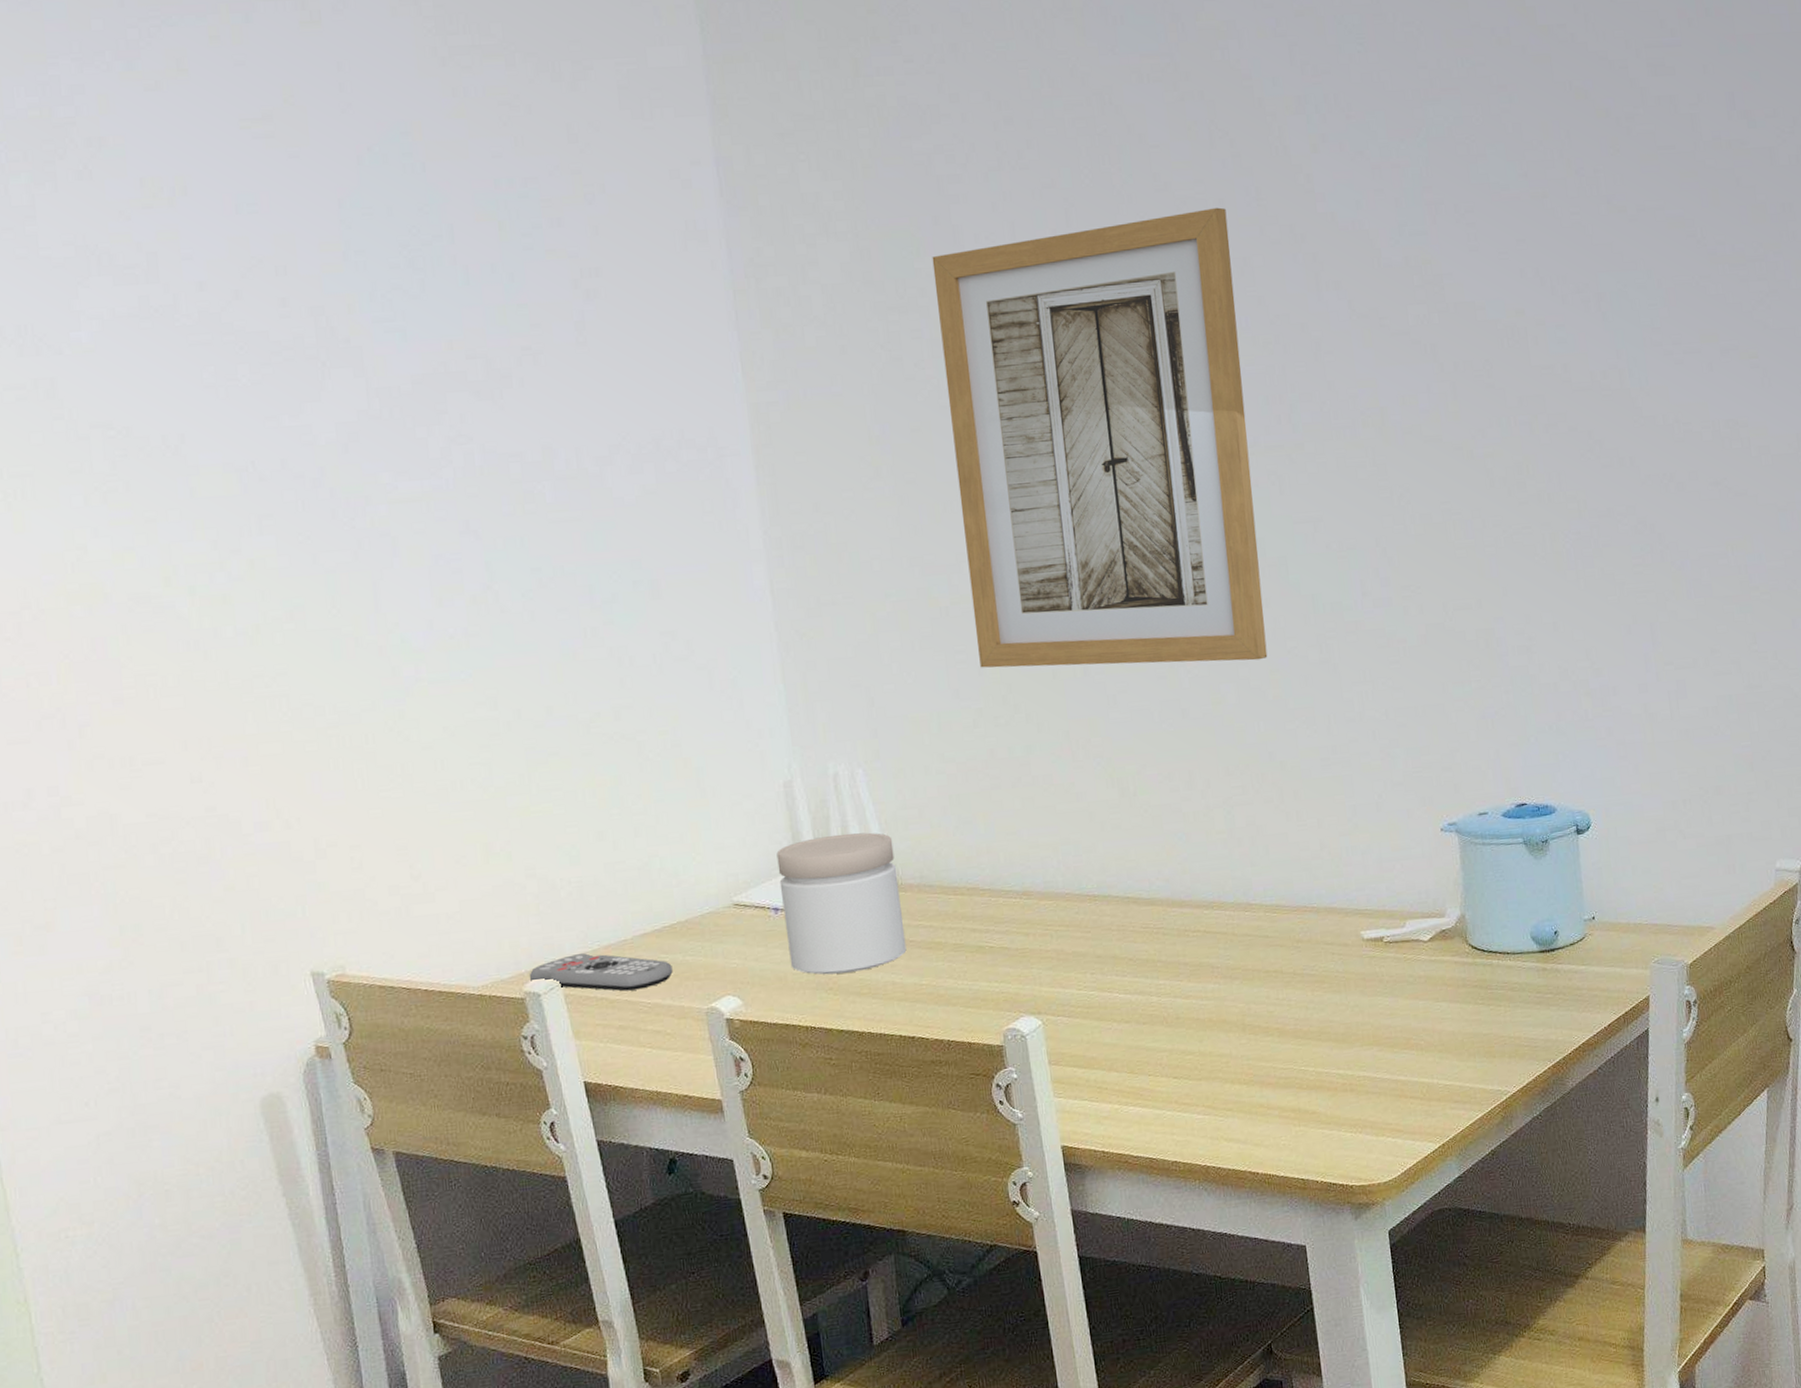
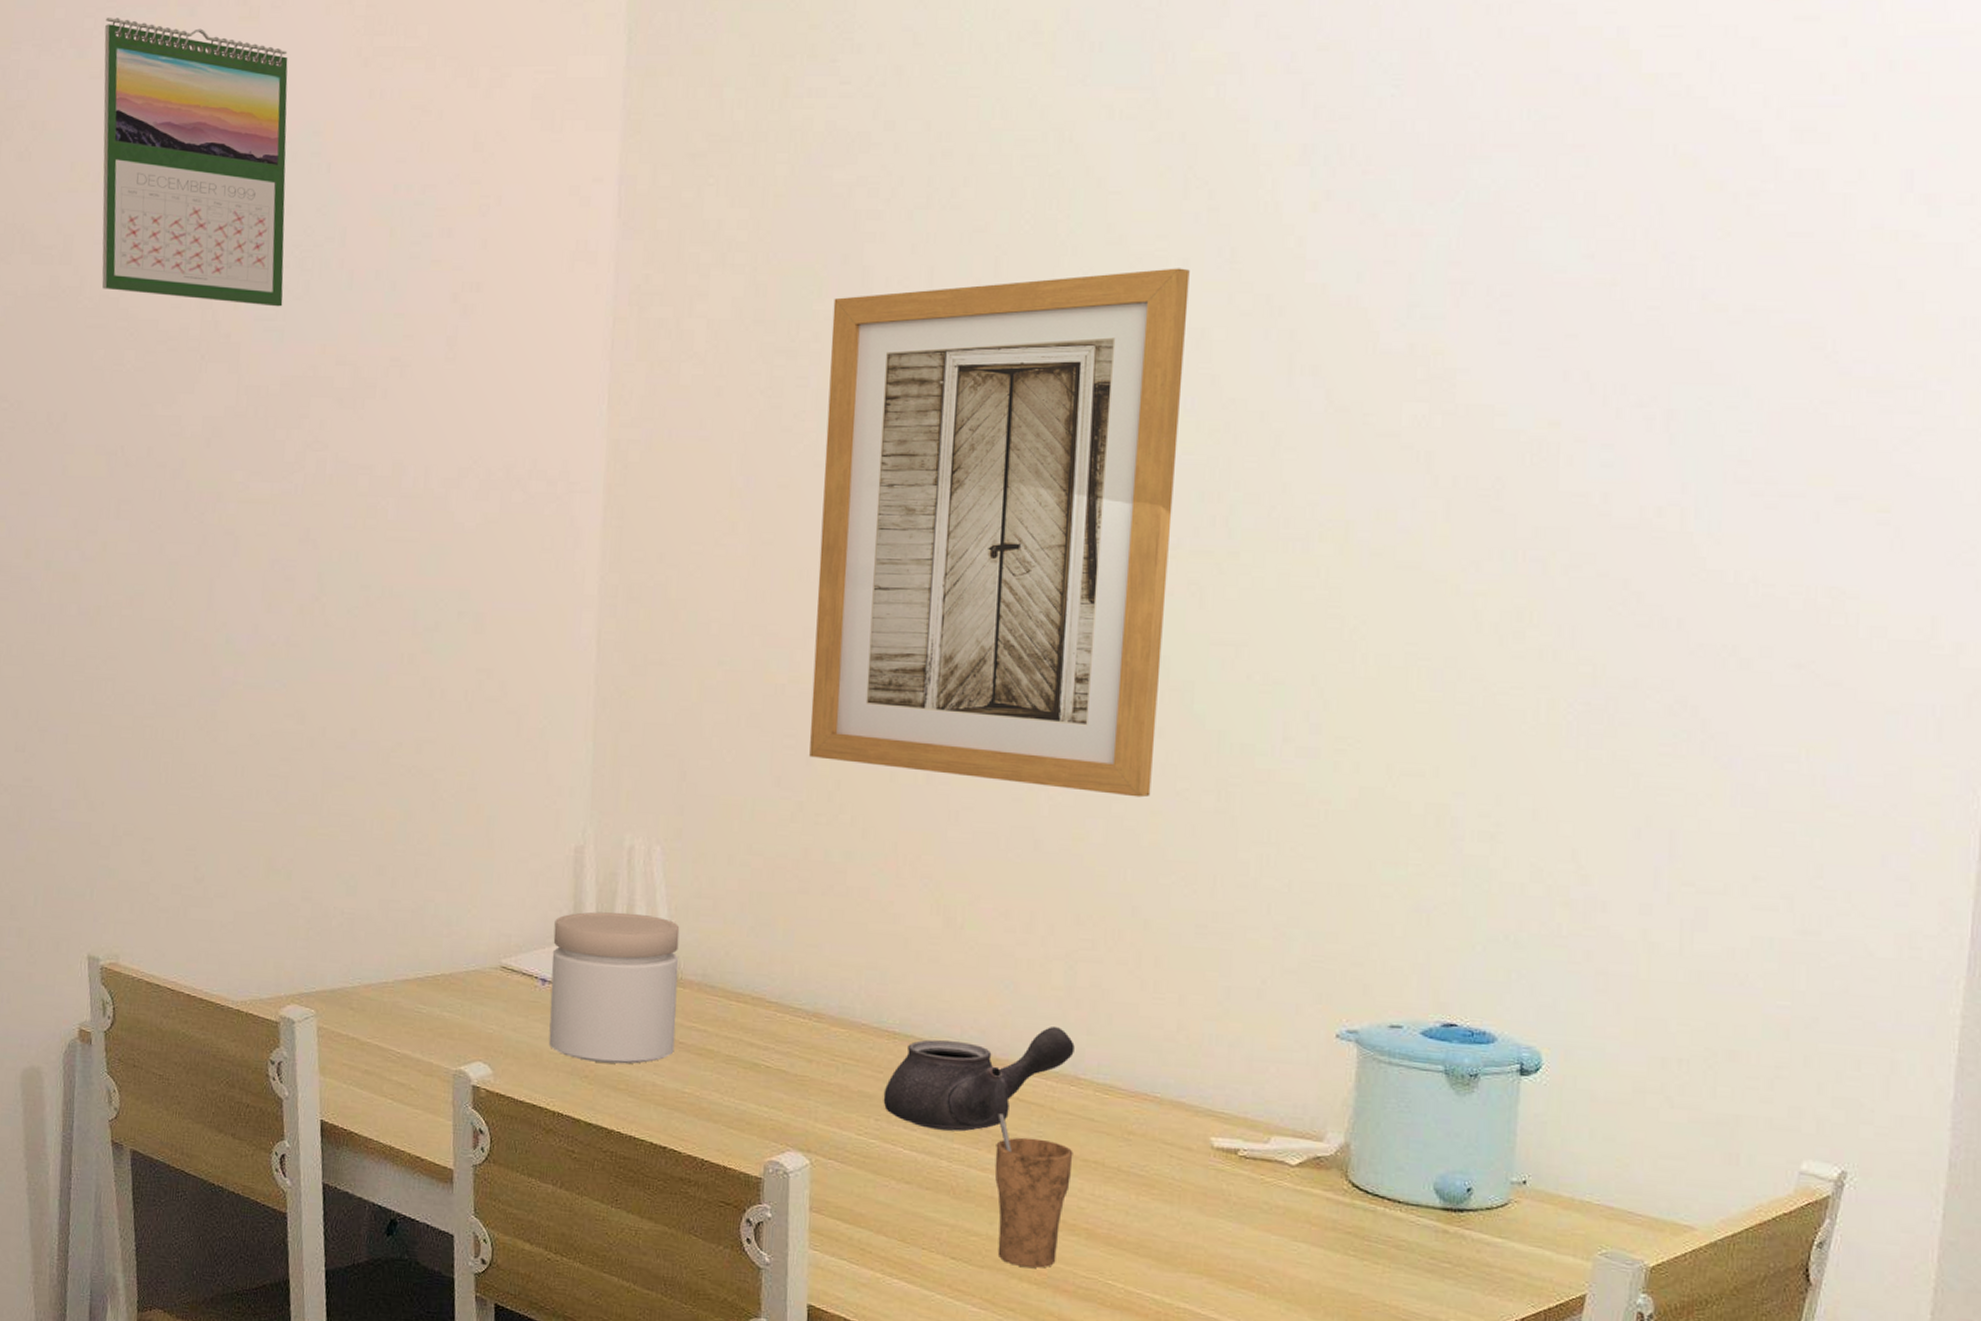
calendar: none [151,27,400,308] -> present [101,18,288,307]
remote control: present [529,953,673,992] -> none [287,987,428,1037]
teapot: none [1094,864,1243,972] -> present [883,1027,1075,1132]
cup: none [1191,947,1259,1072] -> present [994,1114,1073,1268]

